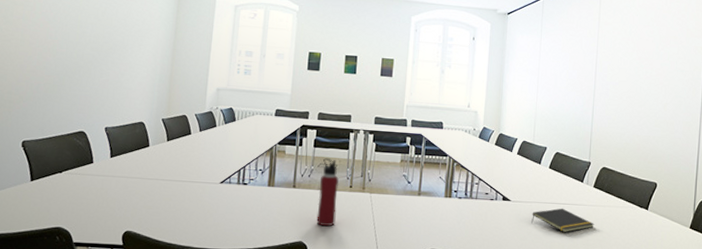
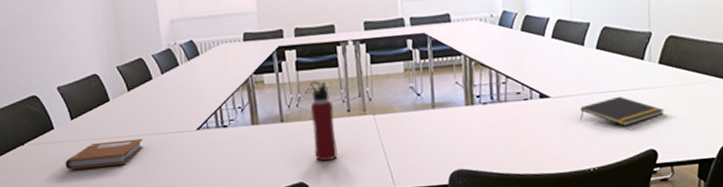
notebook: none [95,181,171,203] -> present [65,138,144,170]

